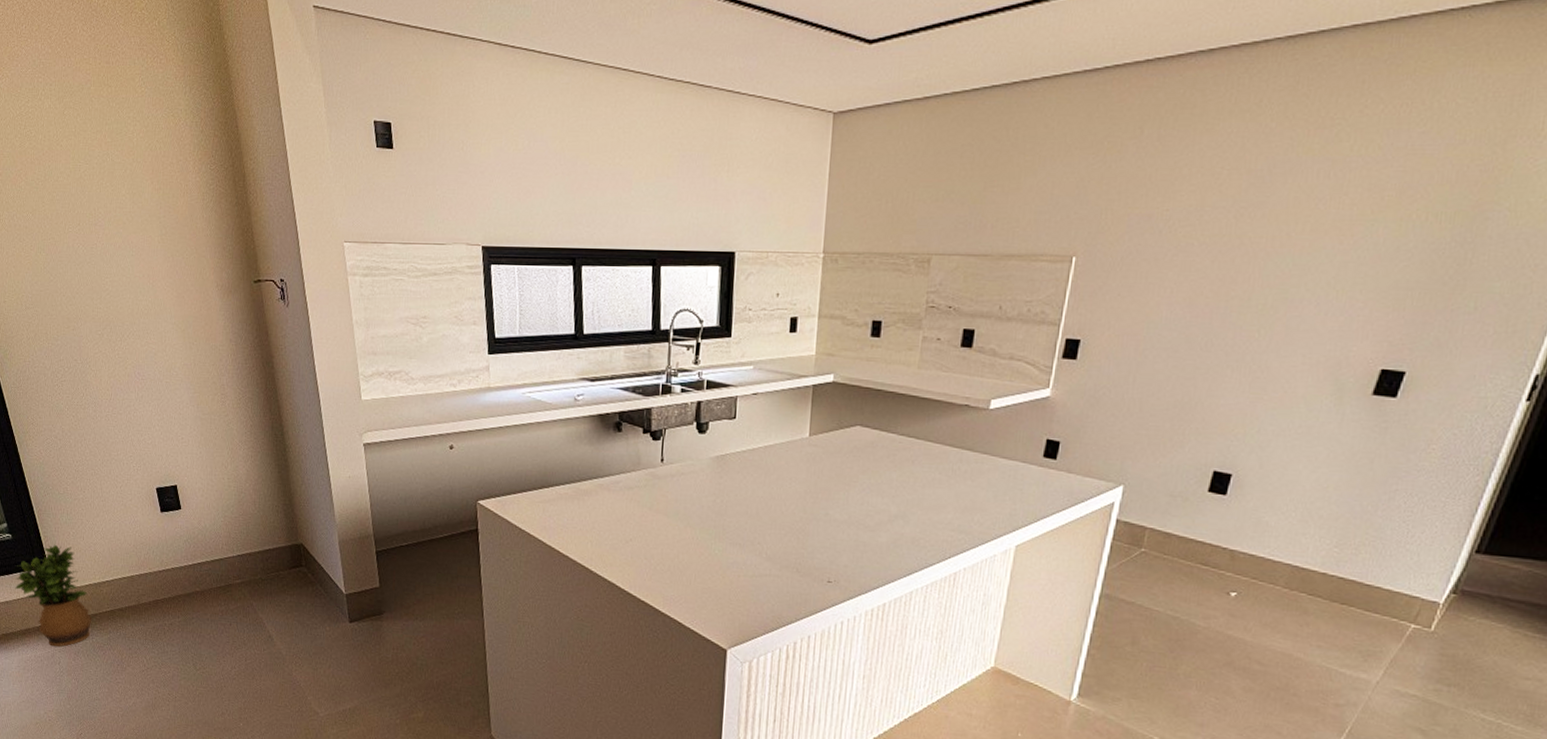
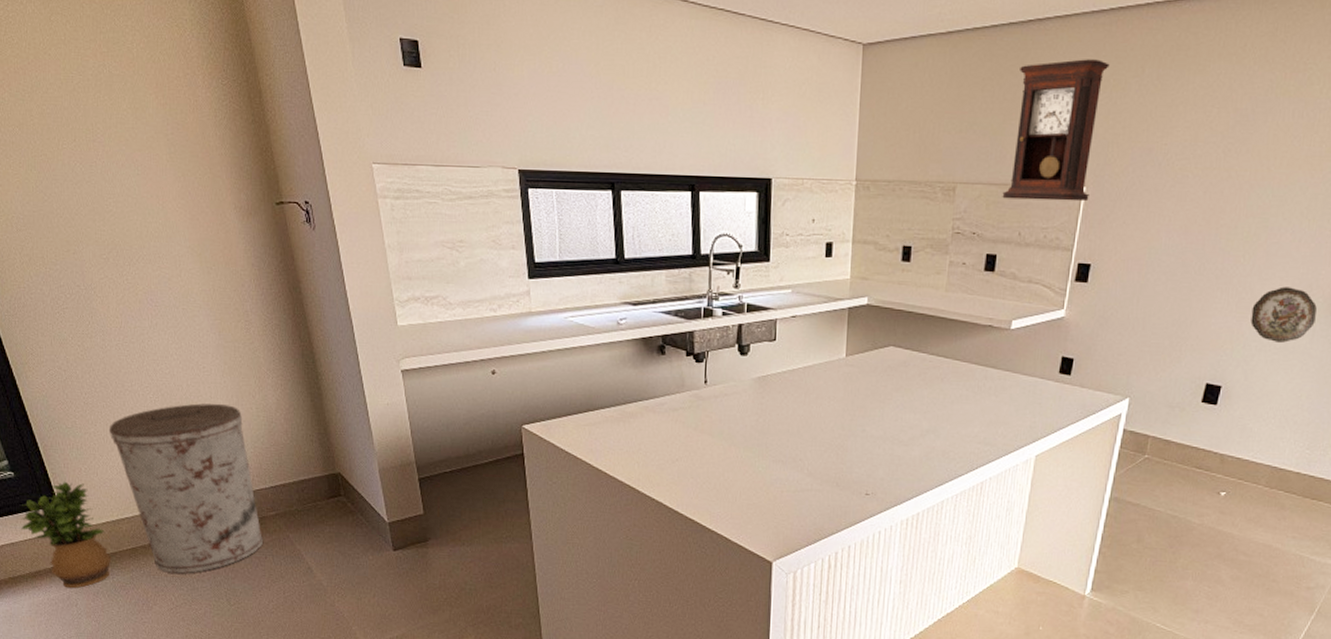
trash can: none [95,473,229,637] -> present [108,403,264,574]
pendulum clock: none [982,121,1104,273] -> present [1002,59,1110,202]
decorative plate: none [1267,364,1347,427] -> present [1250,286,1317,343]

